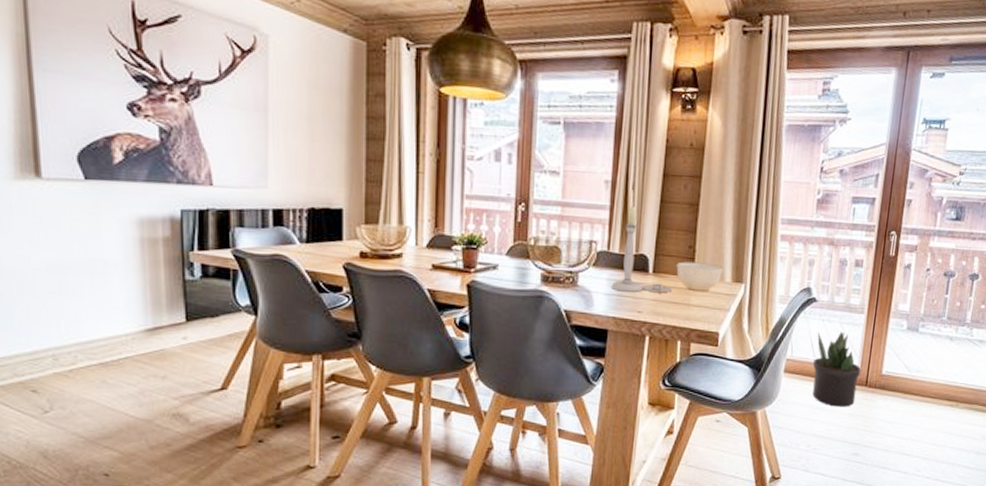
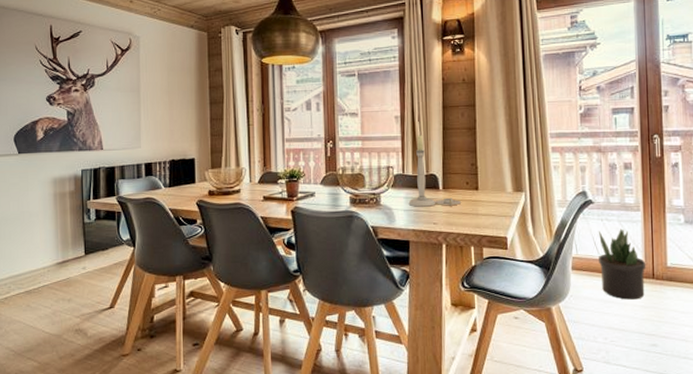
bowl: present [676,261,724,291] -> none [462,177,504,202]

